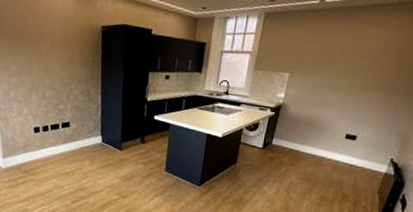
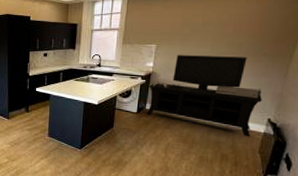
media console: none [271,86,389,178] -> present [146,55,262,138]

